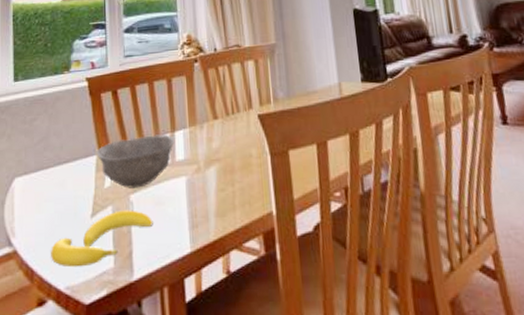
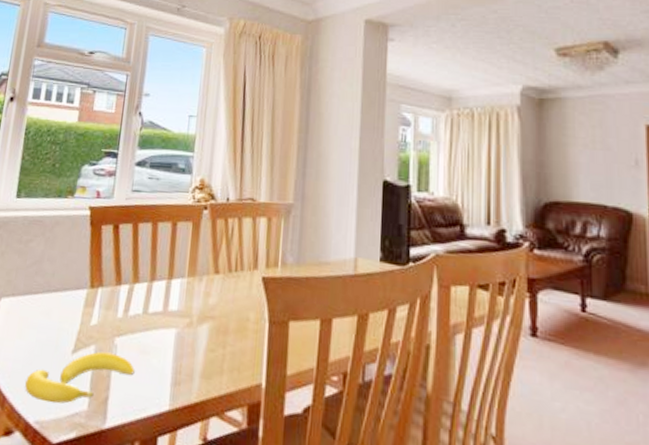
bowl: present [96,134,175,188] -> none [87,277,171,332]

